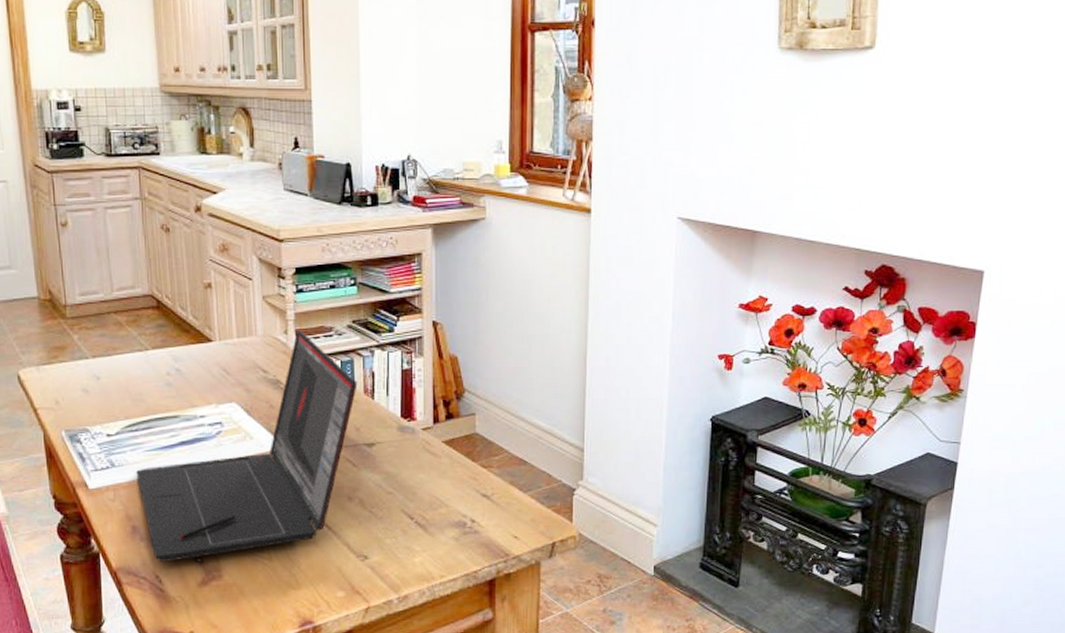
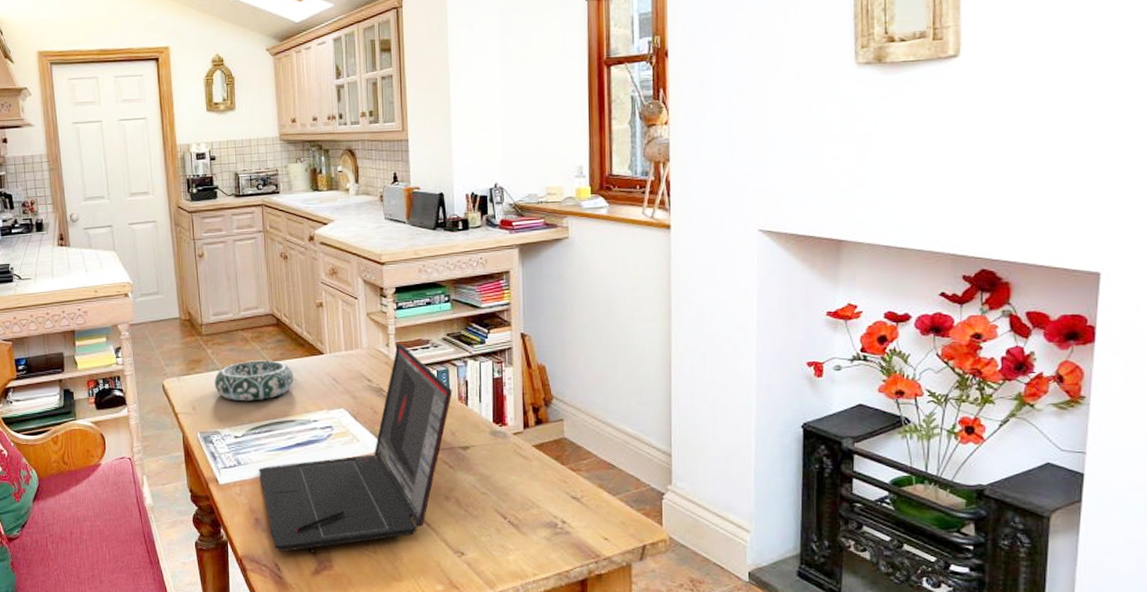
decorative bowl: none [82,348,178,395] -> present [215,360,294,401]

